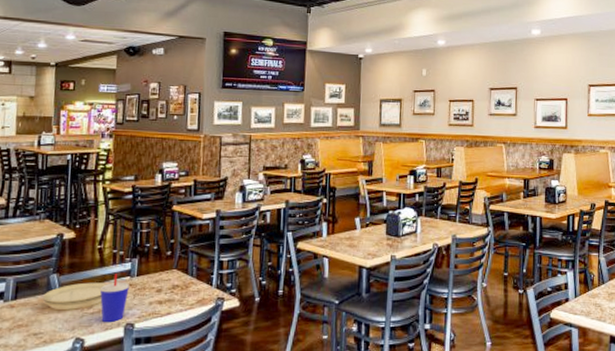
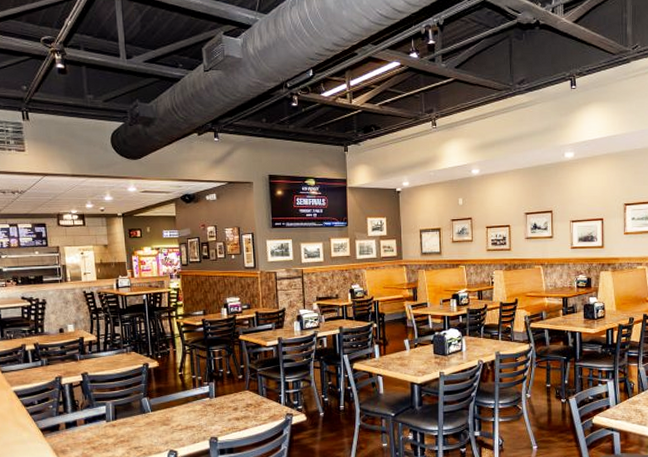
plate: present [42,282,108,310] -> none [137,403,191,427]
beverage cup: present [99,274,129,323] -> none [185,396,210,437]

